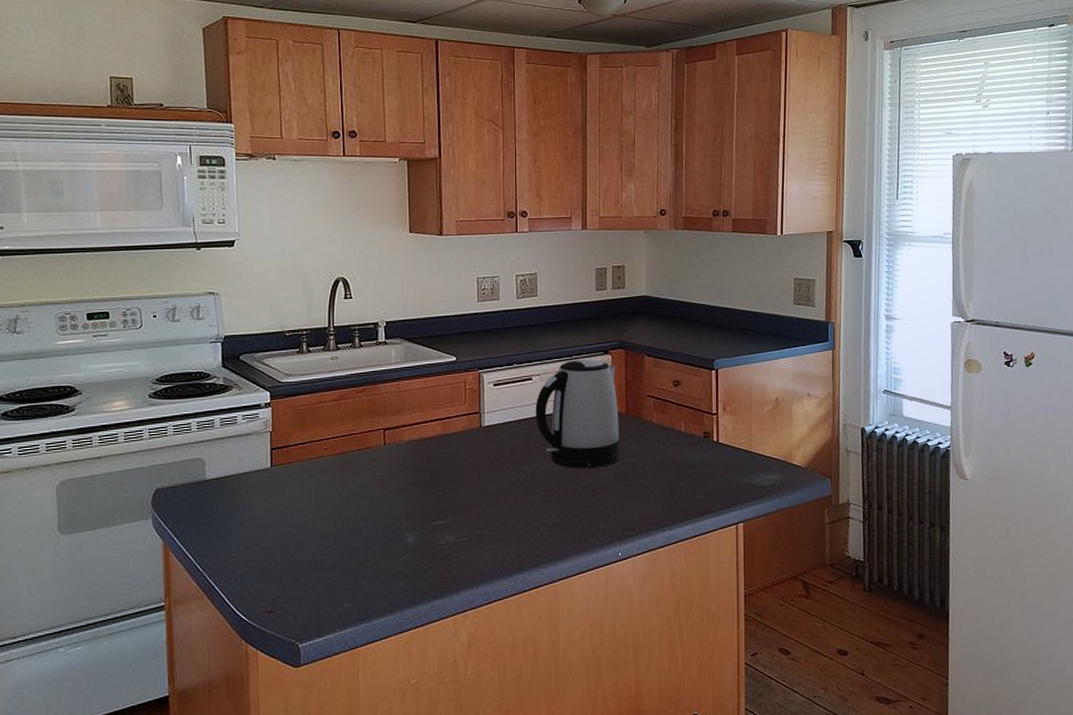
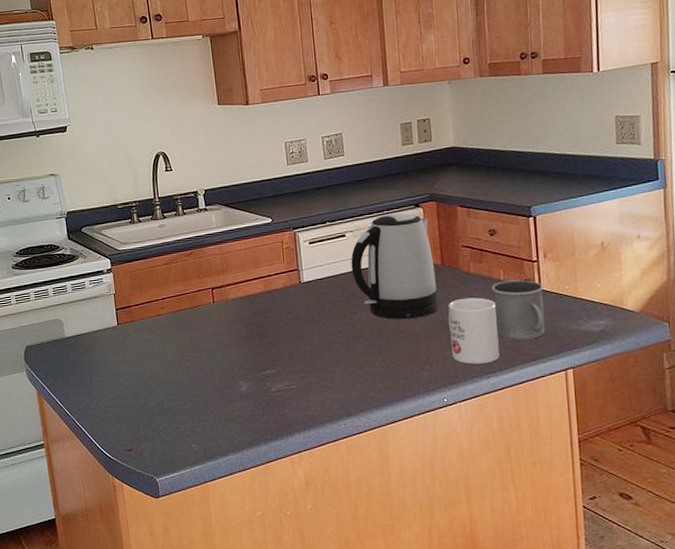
mug: none [628,448,676,517] -> present [447,297,500,364]
mug: none [672,432,721,493] -> present [491,280,546,340]

